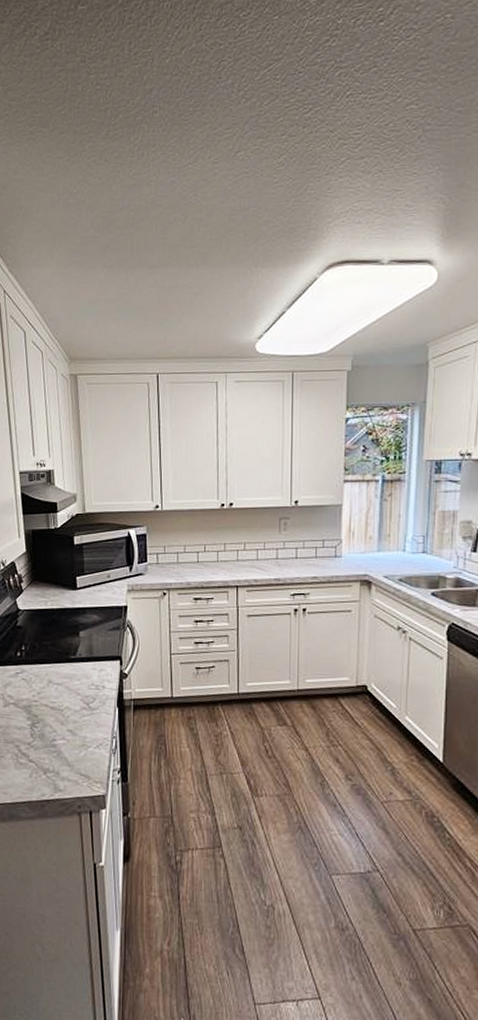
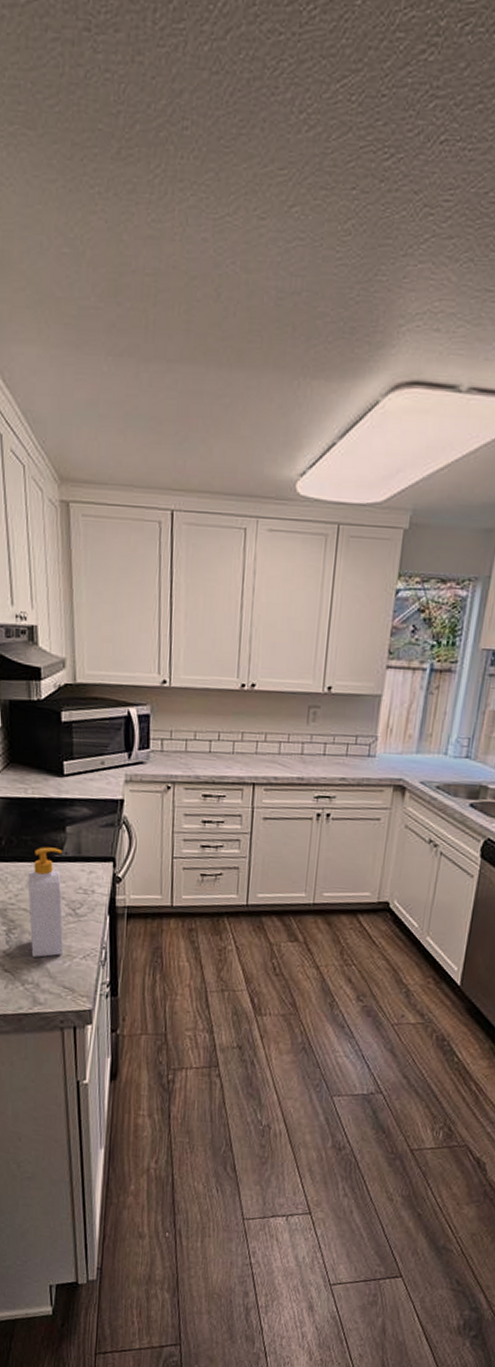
soap bottle: none [48,650,80,748] -> present [28,847,64,957]

